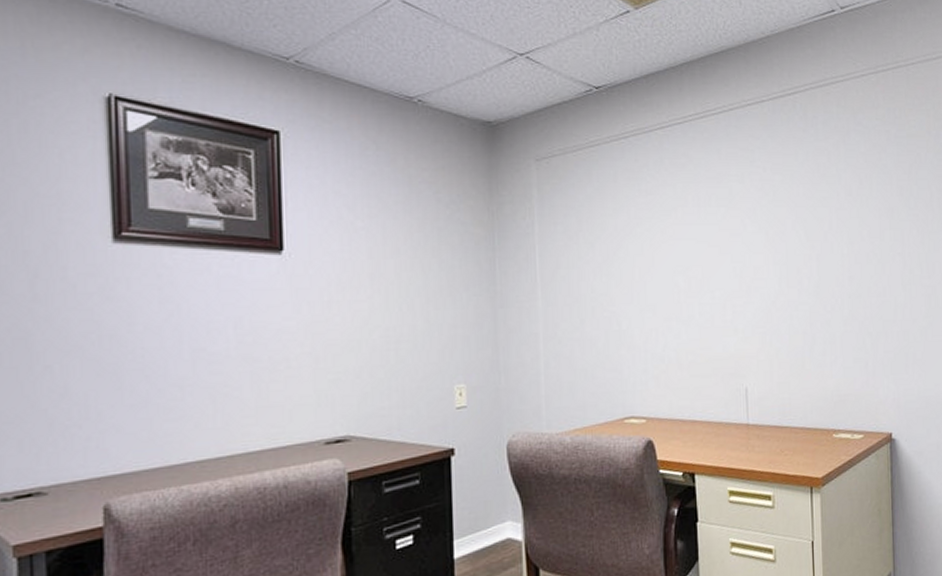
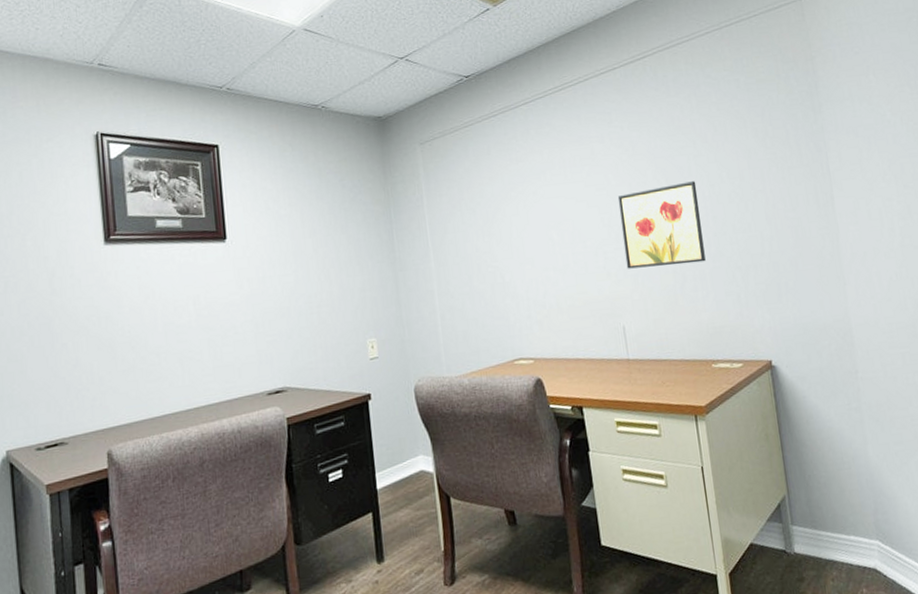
wall art: none [752,236,837,326] -> present [617,181,706,269]

